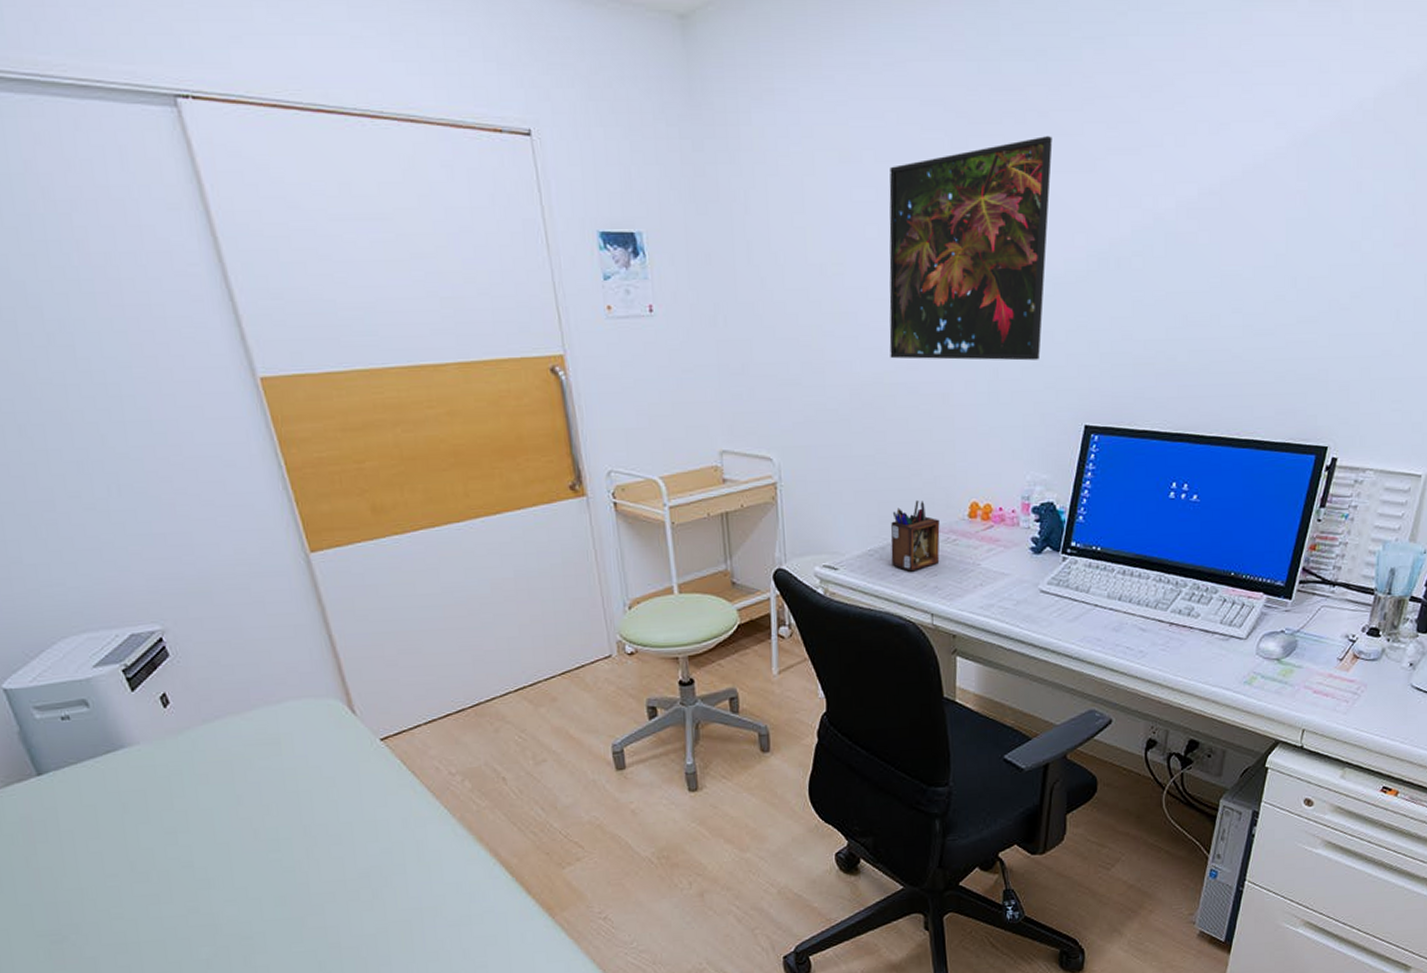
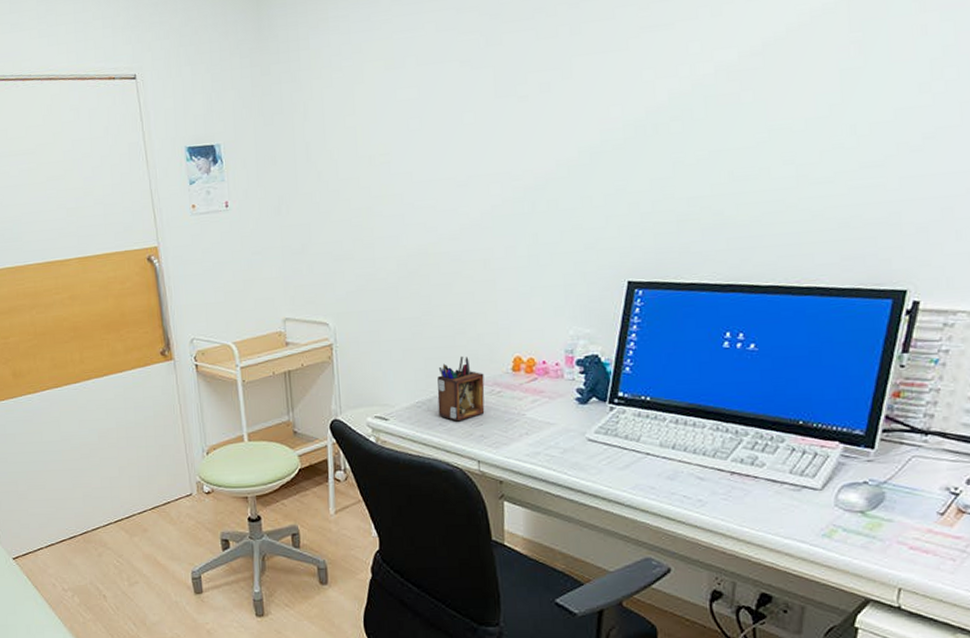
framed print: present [889,136,1053,361] -> none [430,24,584,232]

